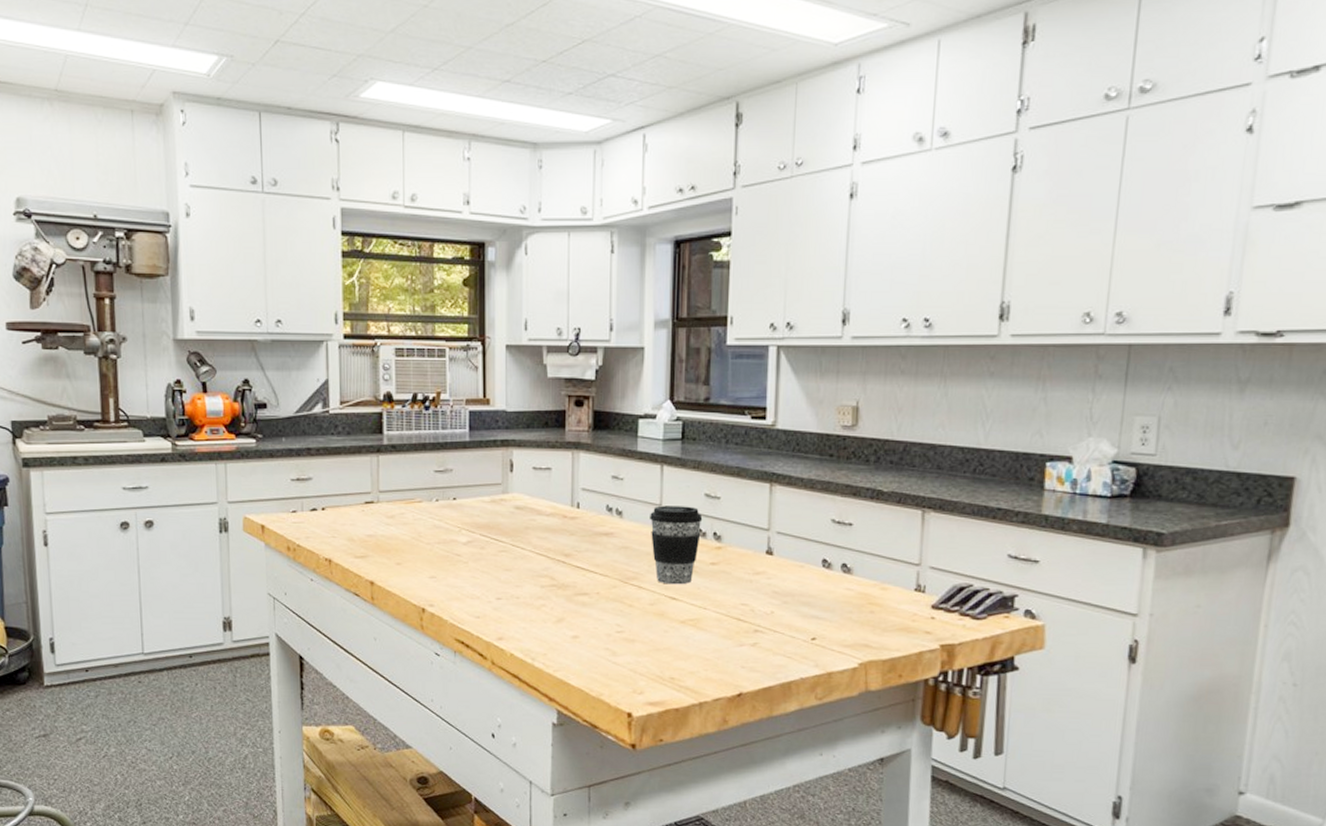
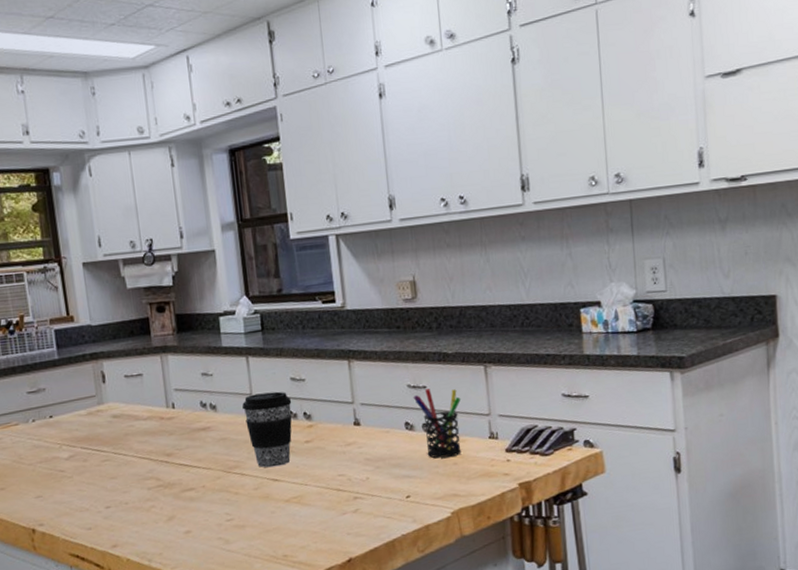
pen holder: none [835,527,890,604] -> present [413,388,462,458]

